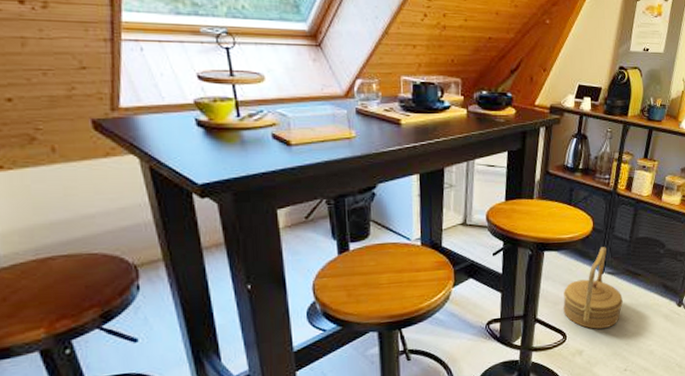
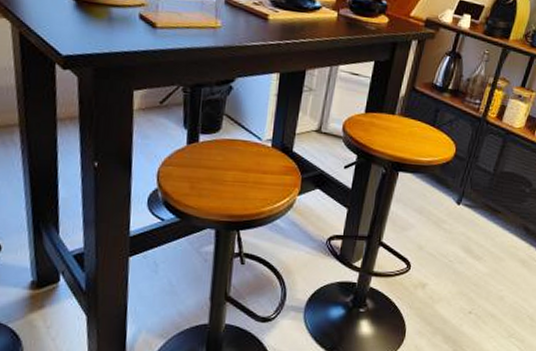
basket: present [563,247,623,329] -> none [411,176,478,264]

